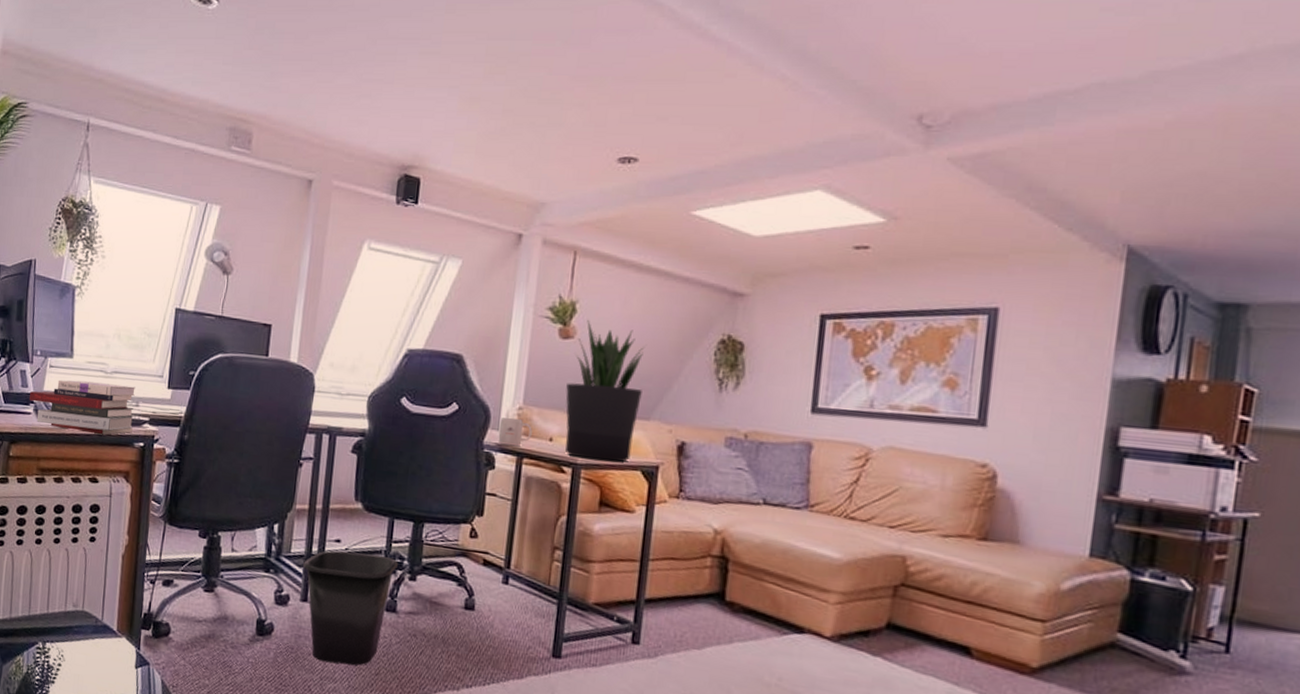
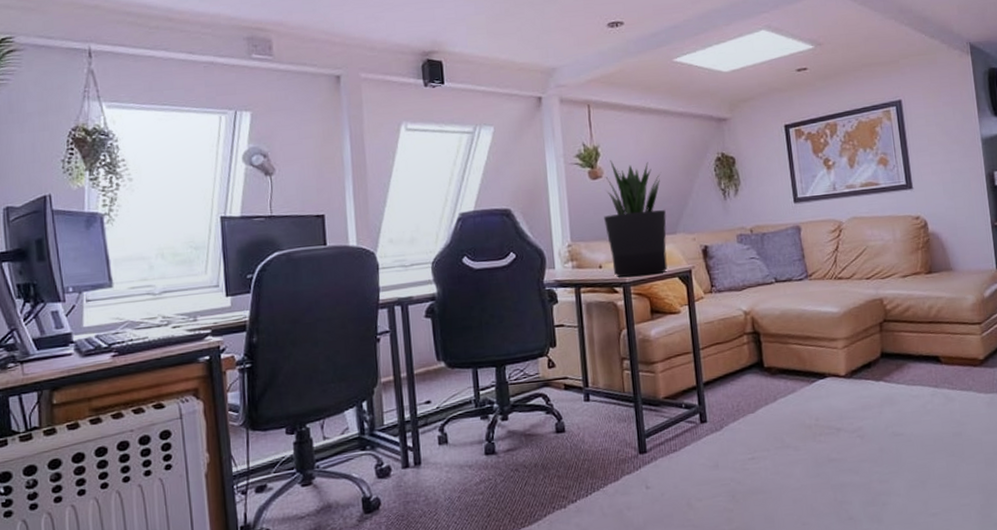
books: present [30,379,135,434] -> none [67,302,194,362]
waste bin: present [303,550,398,666] -> none [398,405,489,519]
mug: present [498,417,532,447] -> none [554,254,584,281]

